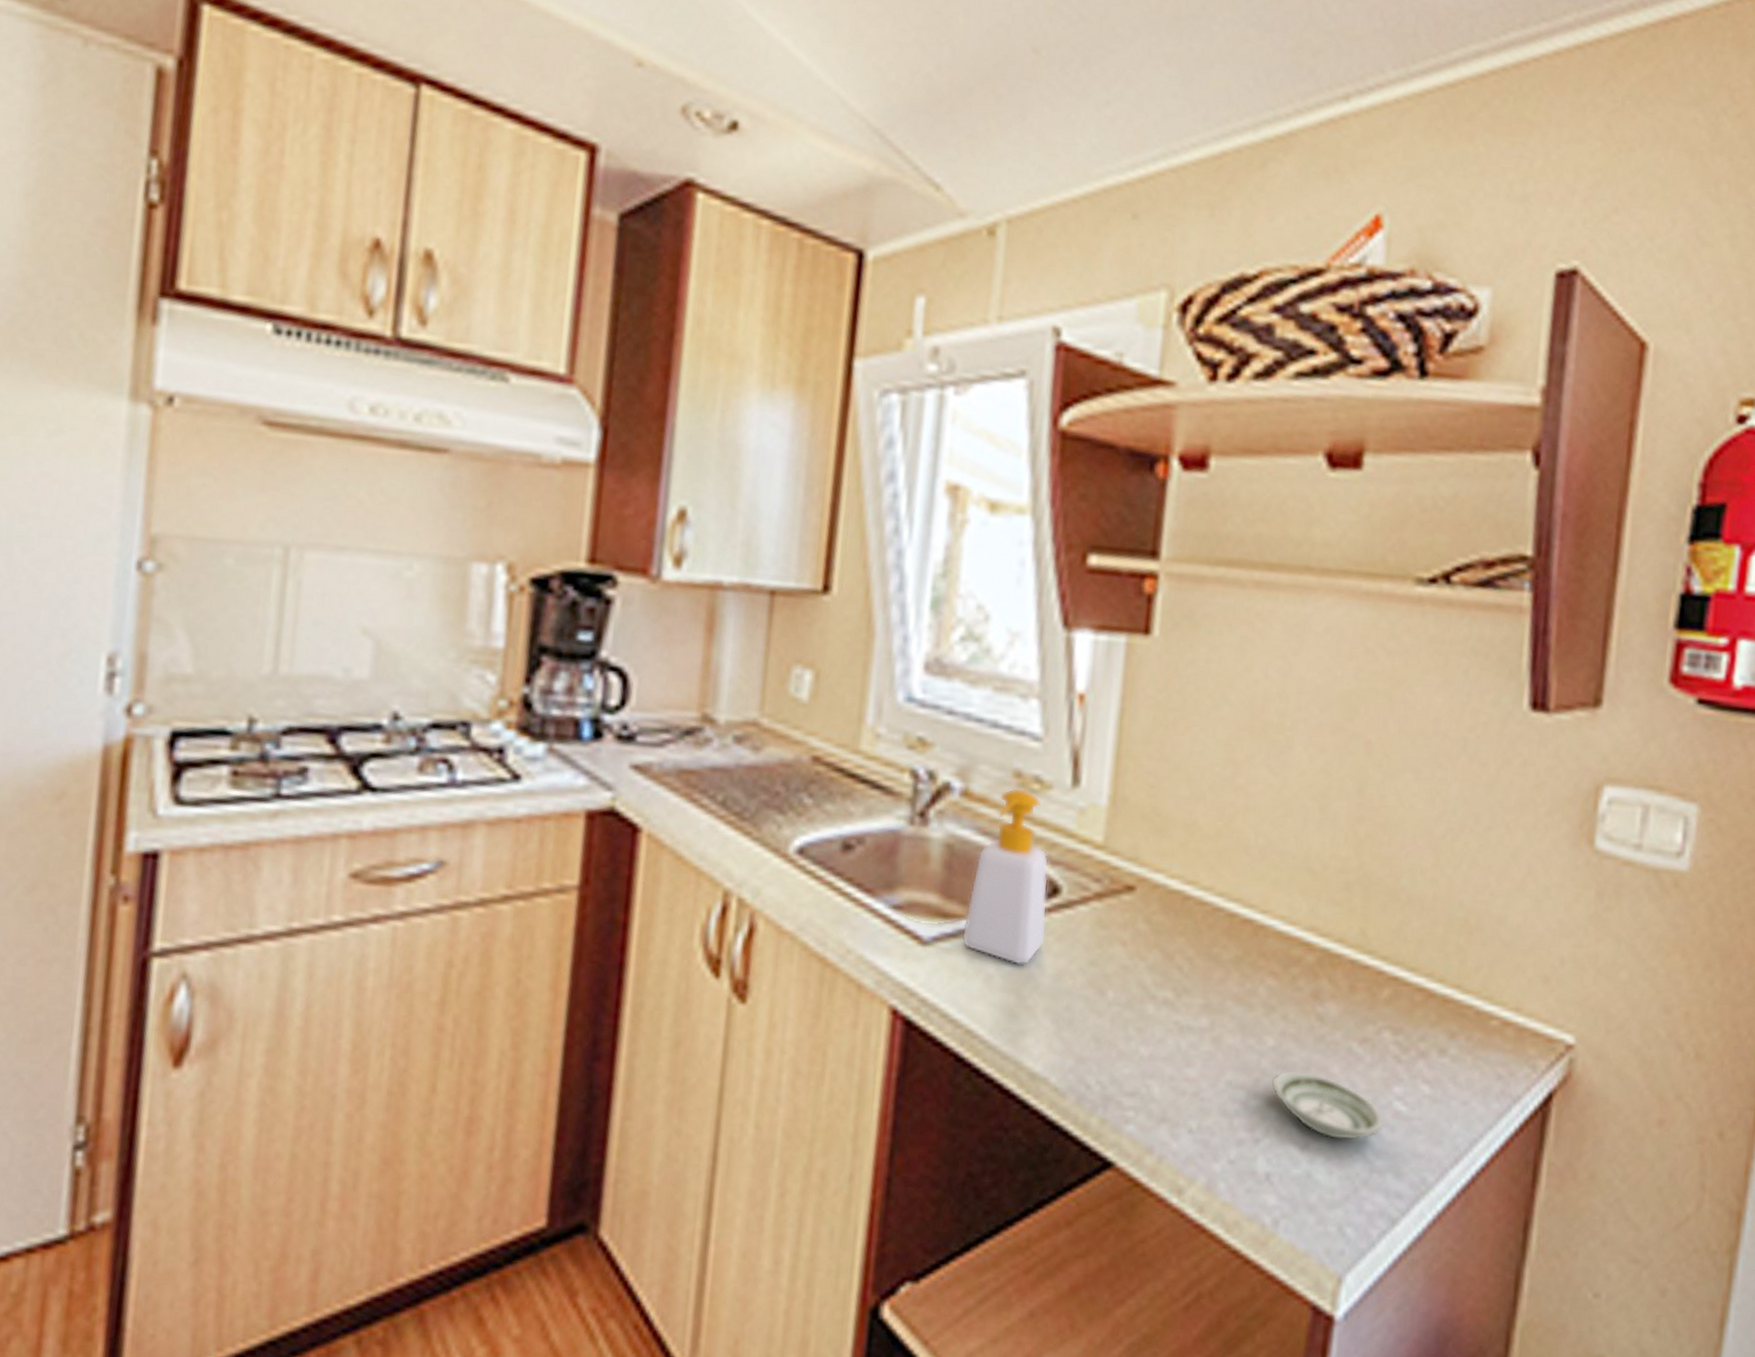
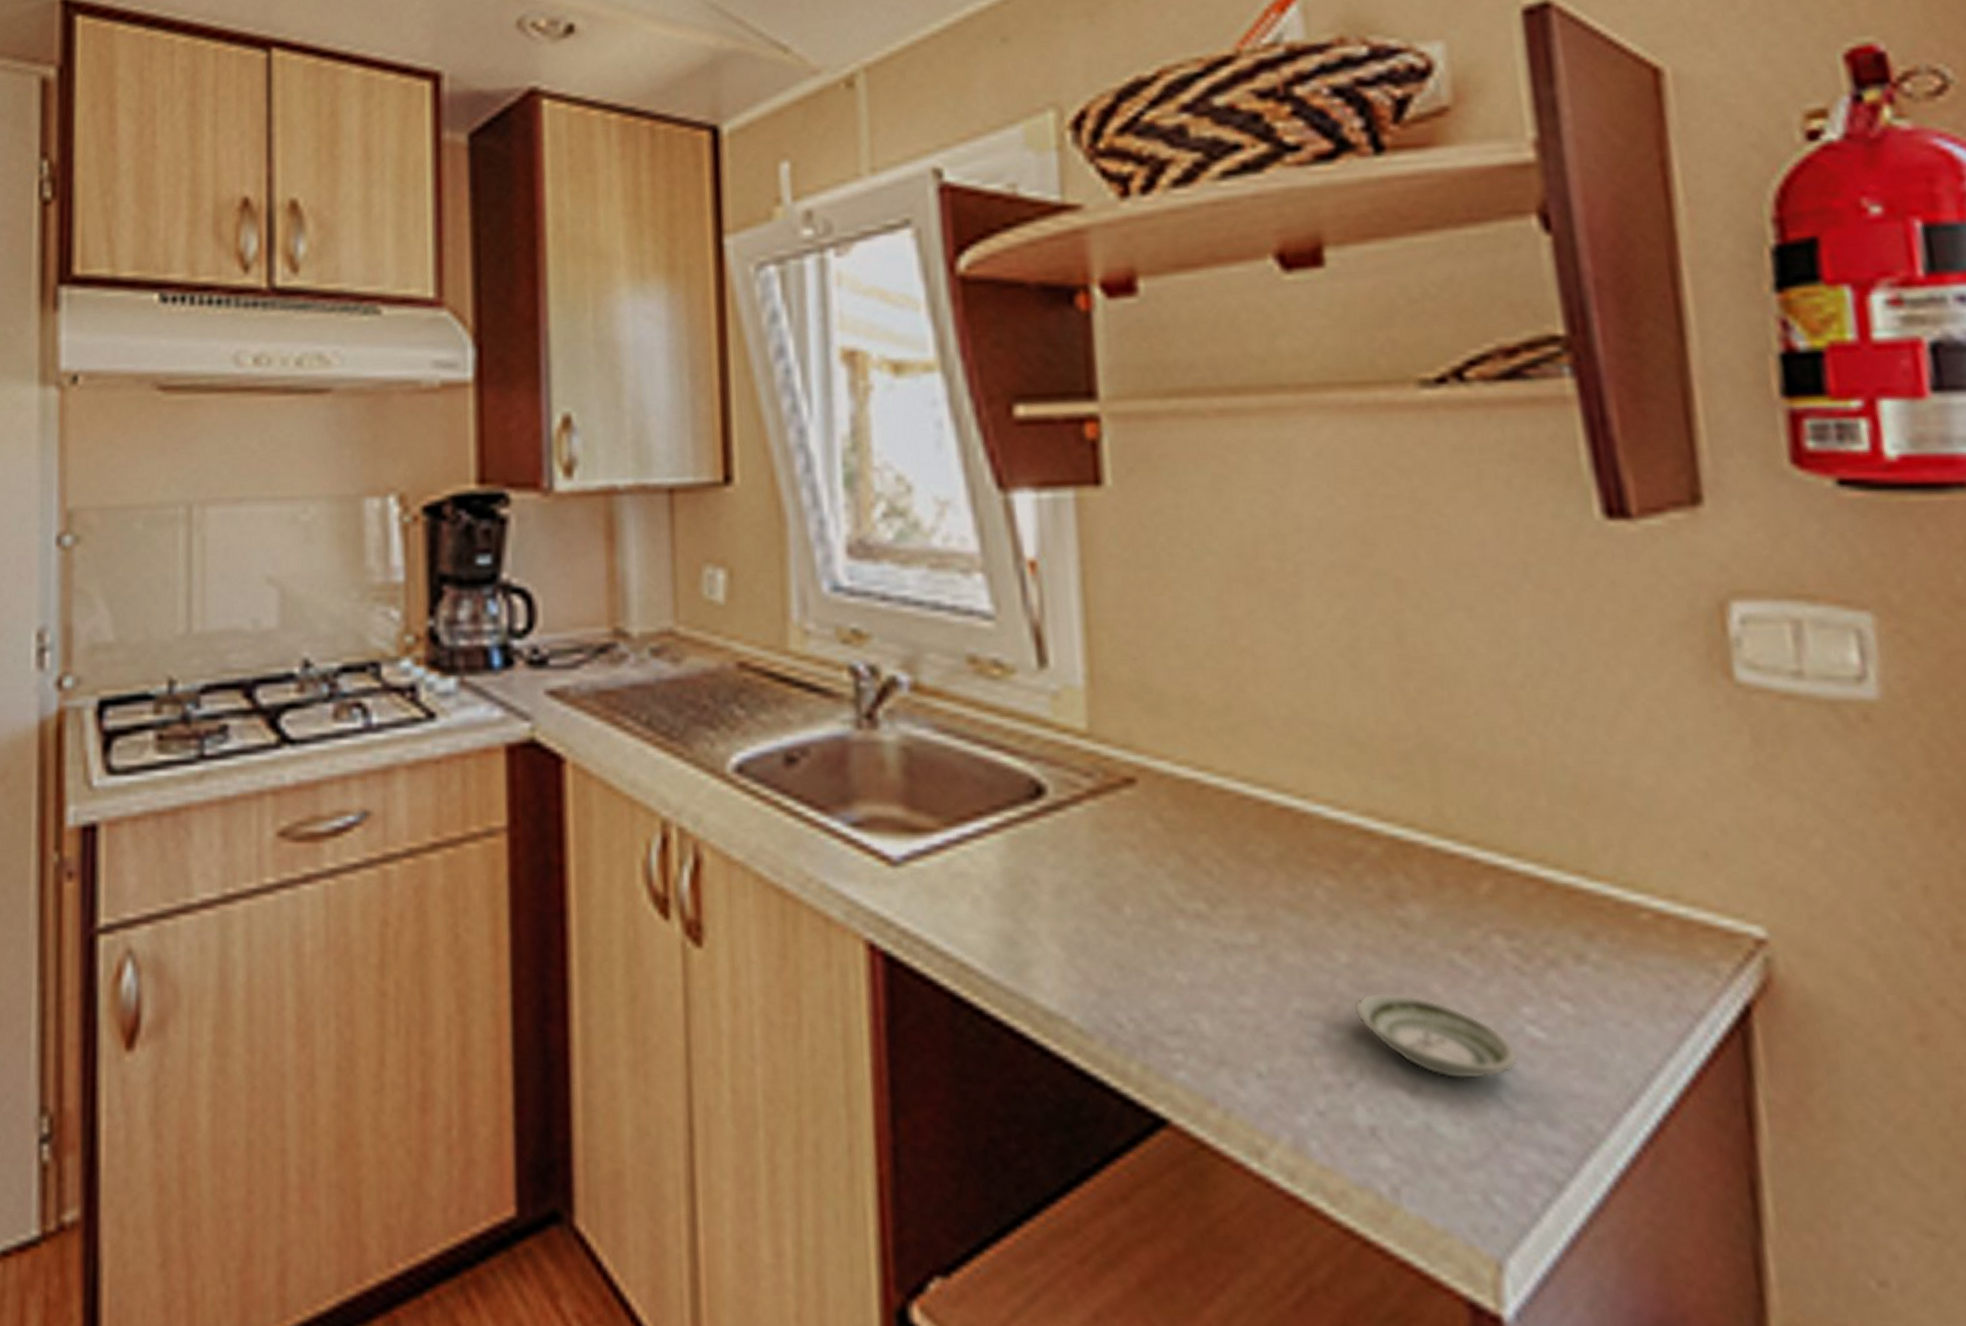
soap bottle: present [961,787,1049,966] -> none [936,675,1038,883]

